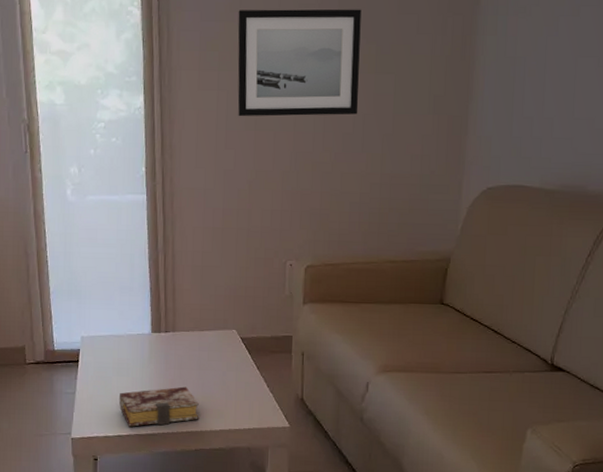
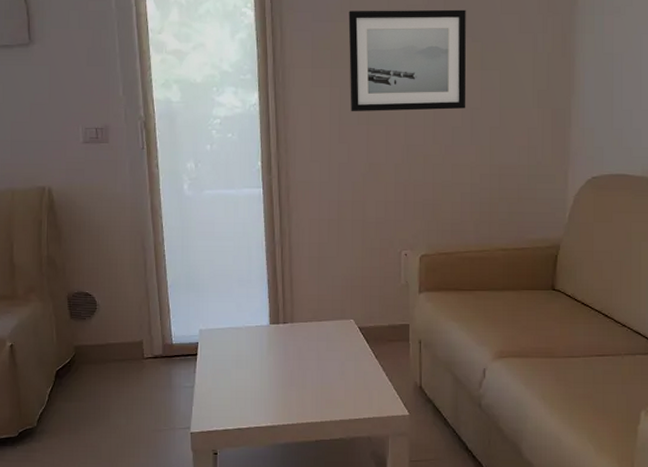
book: present [118,386,199,427] -> none [238,377,319,419]

